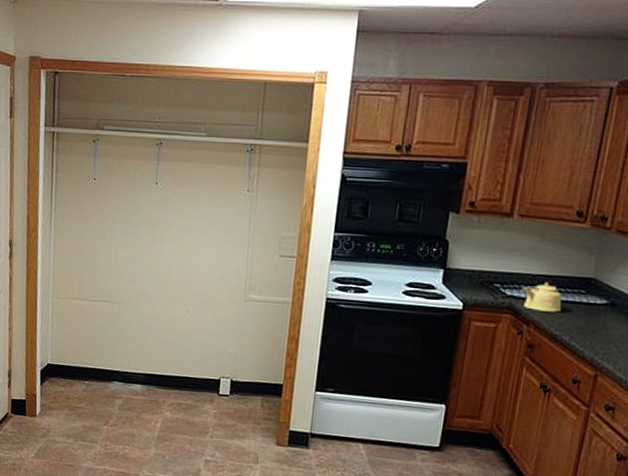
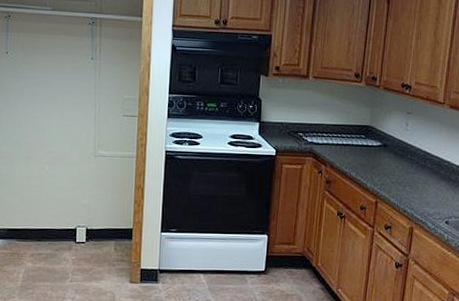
kettle: present [520,282,562,313] -> none [318,130,349,154]

